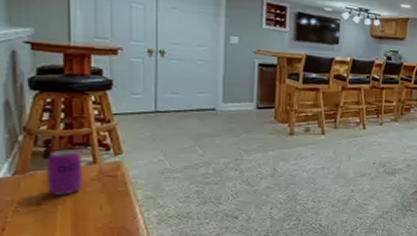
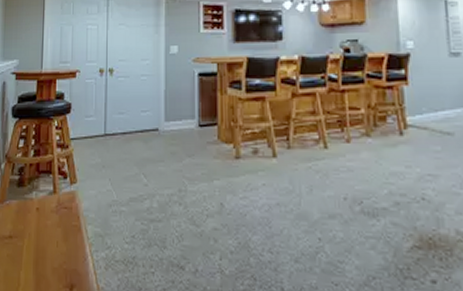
beverage can: present [47,149,84,195] -> none [18,177,46,228]

